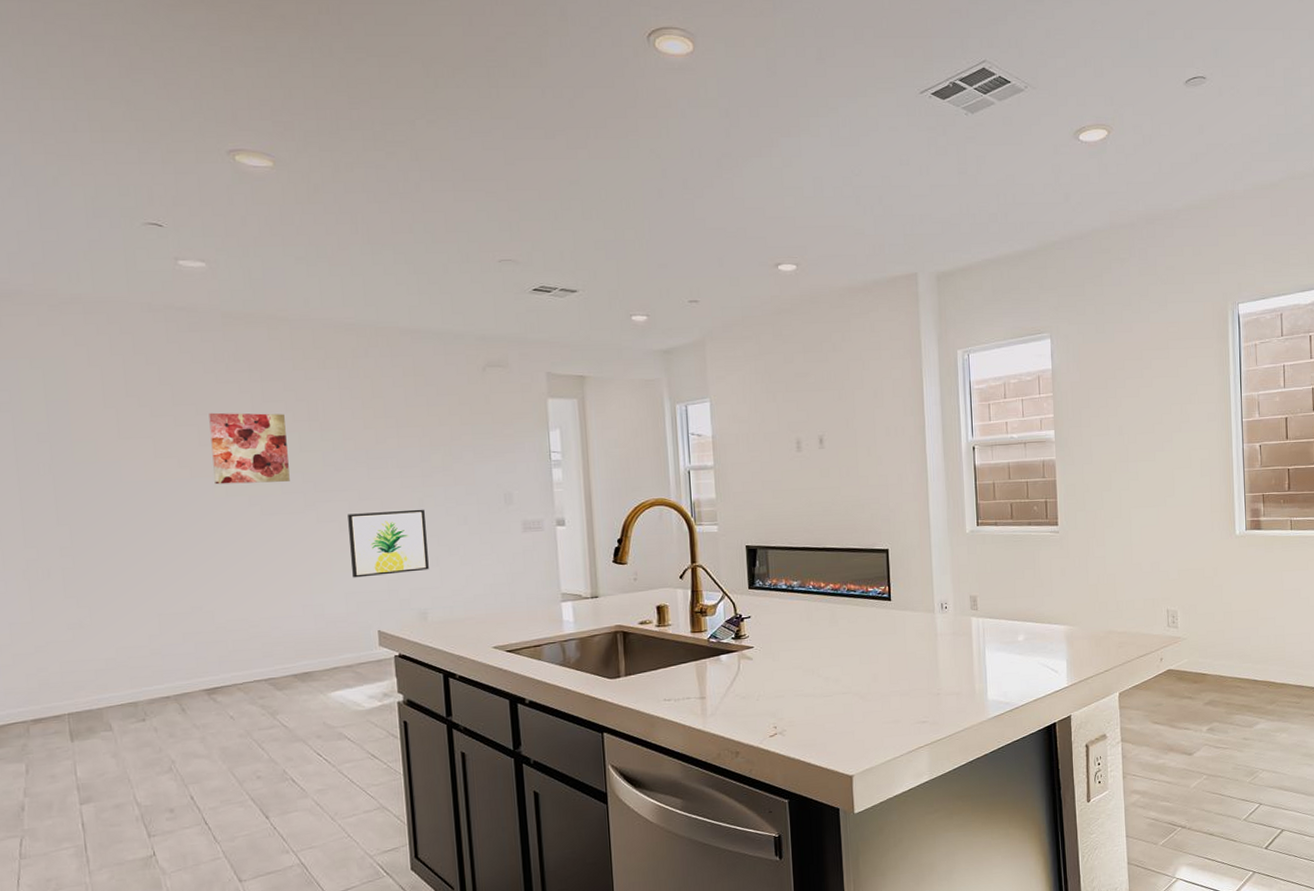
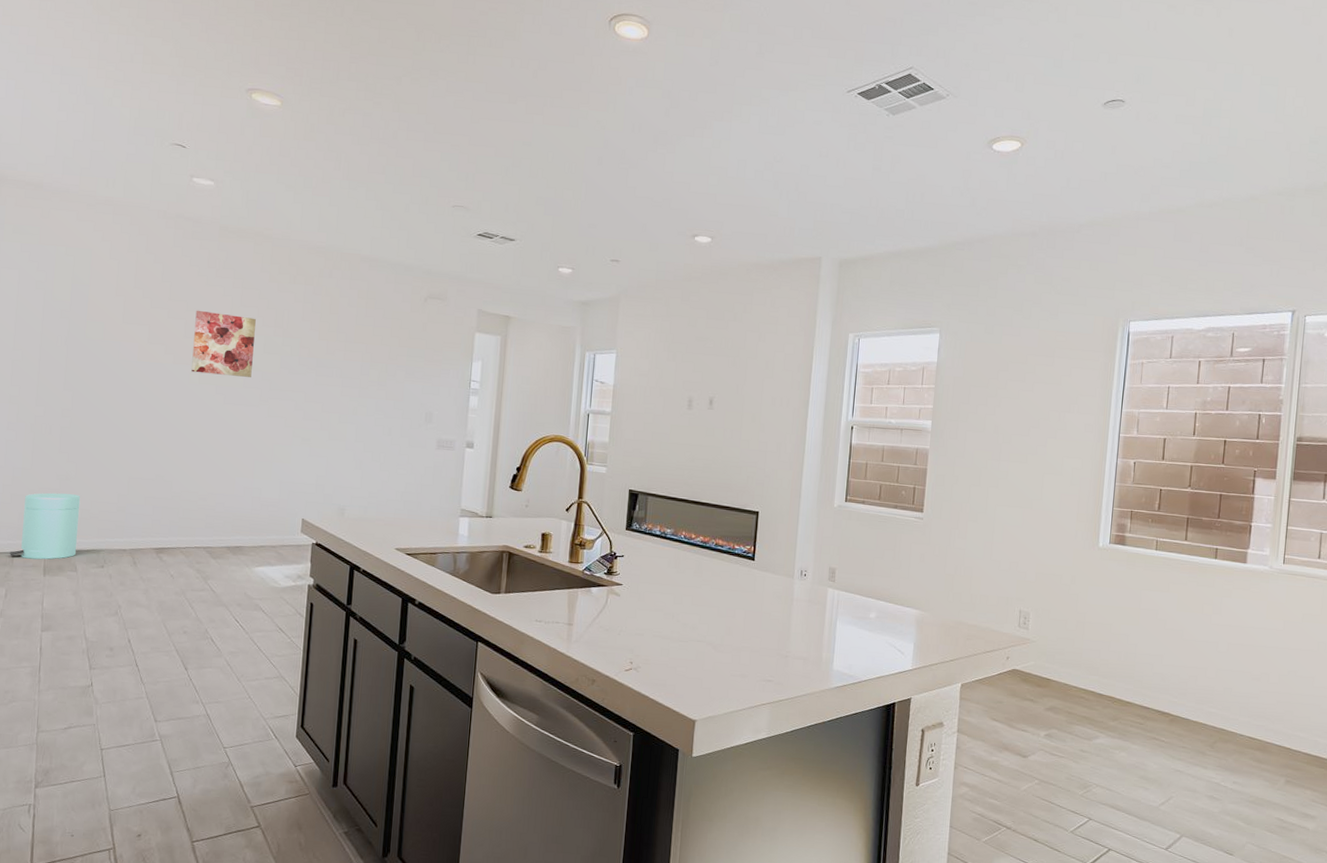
trash can: none [23,643,108,726] -> present [10,492,81,560]
wall art: present [348,509,429,578] -> none [289,412,357,472]

